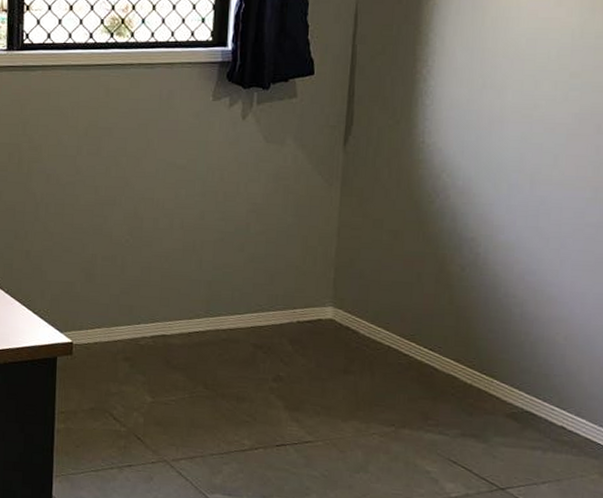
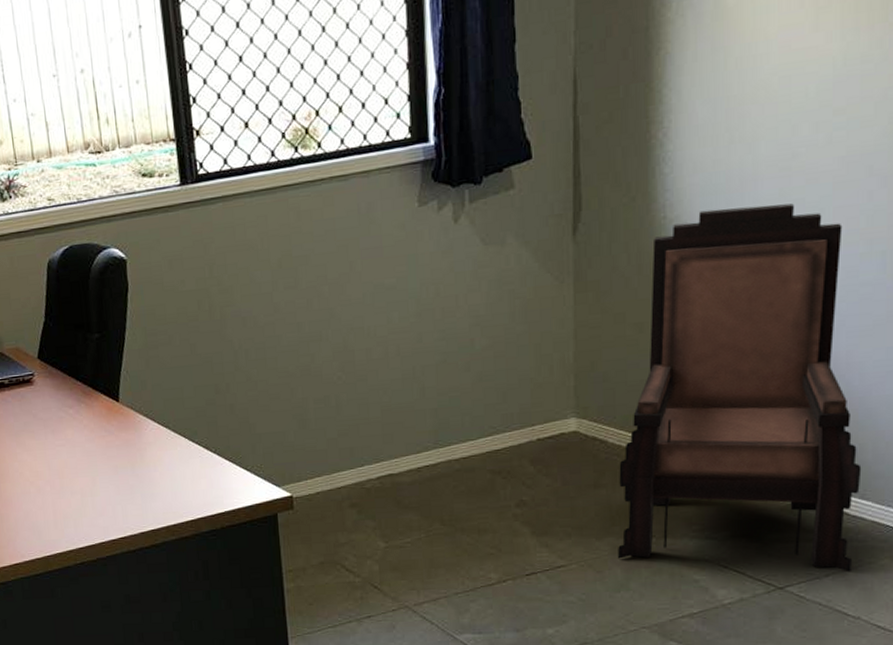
armchair: none [360,141,579,483] -> present [618,203,862,573]

